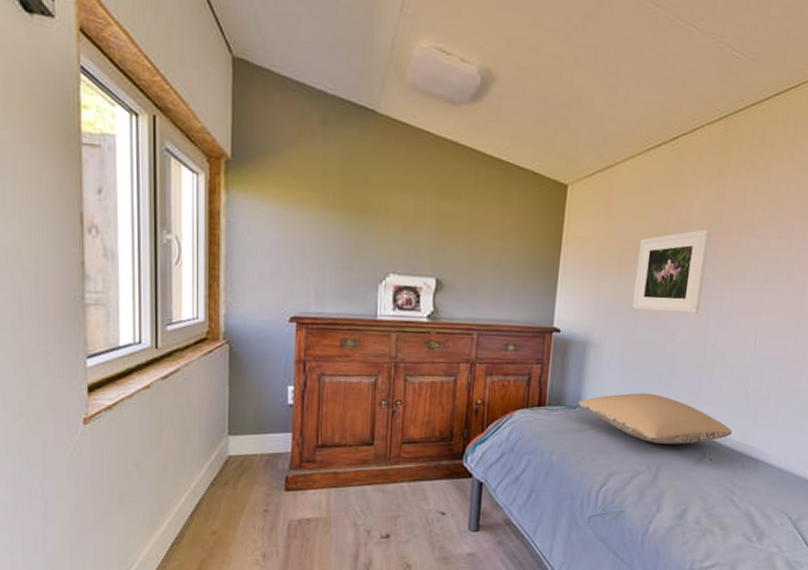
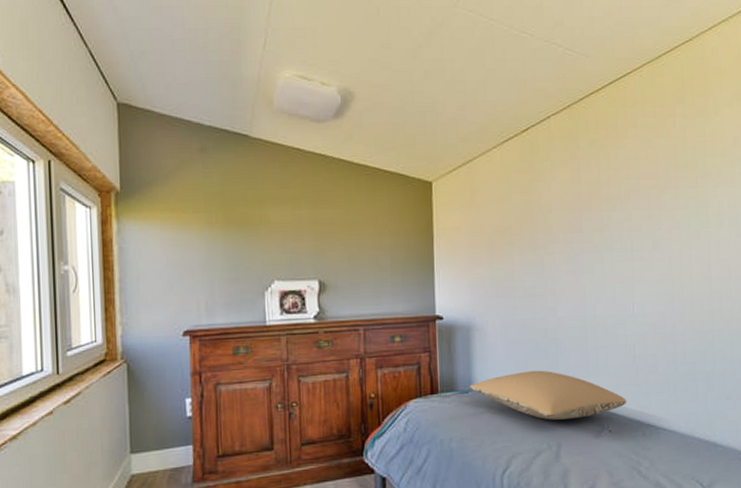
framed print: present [632,229,711,313] -> none [507,209,574,290]

